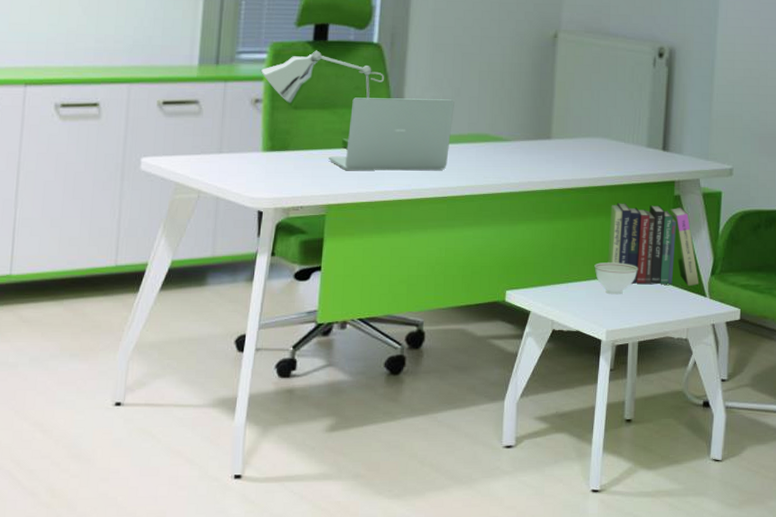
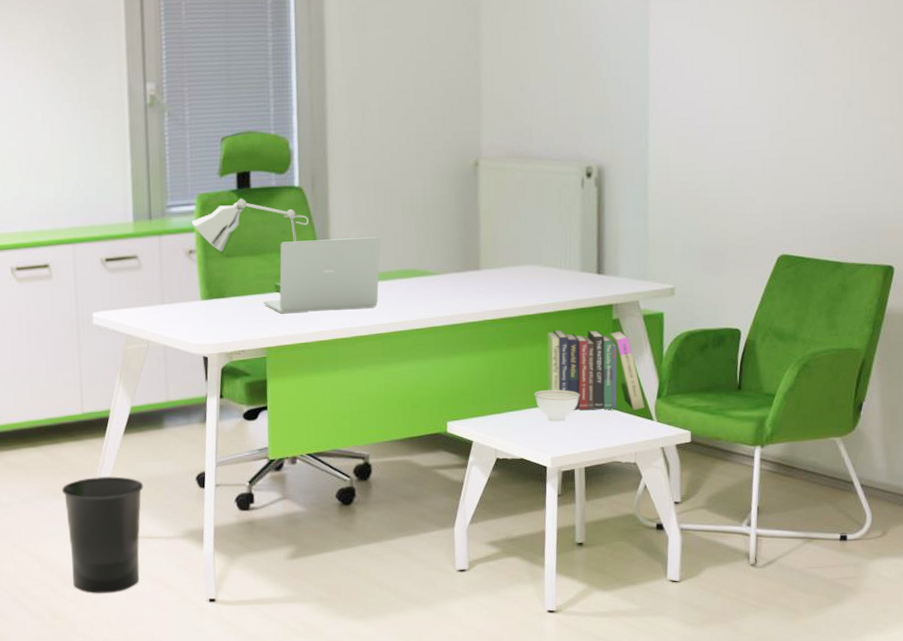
waste bin: none [80,335,175,468] -> present [62,476,144,593]

